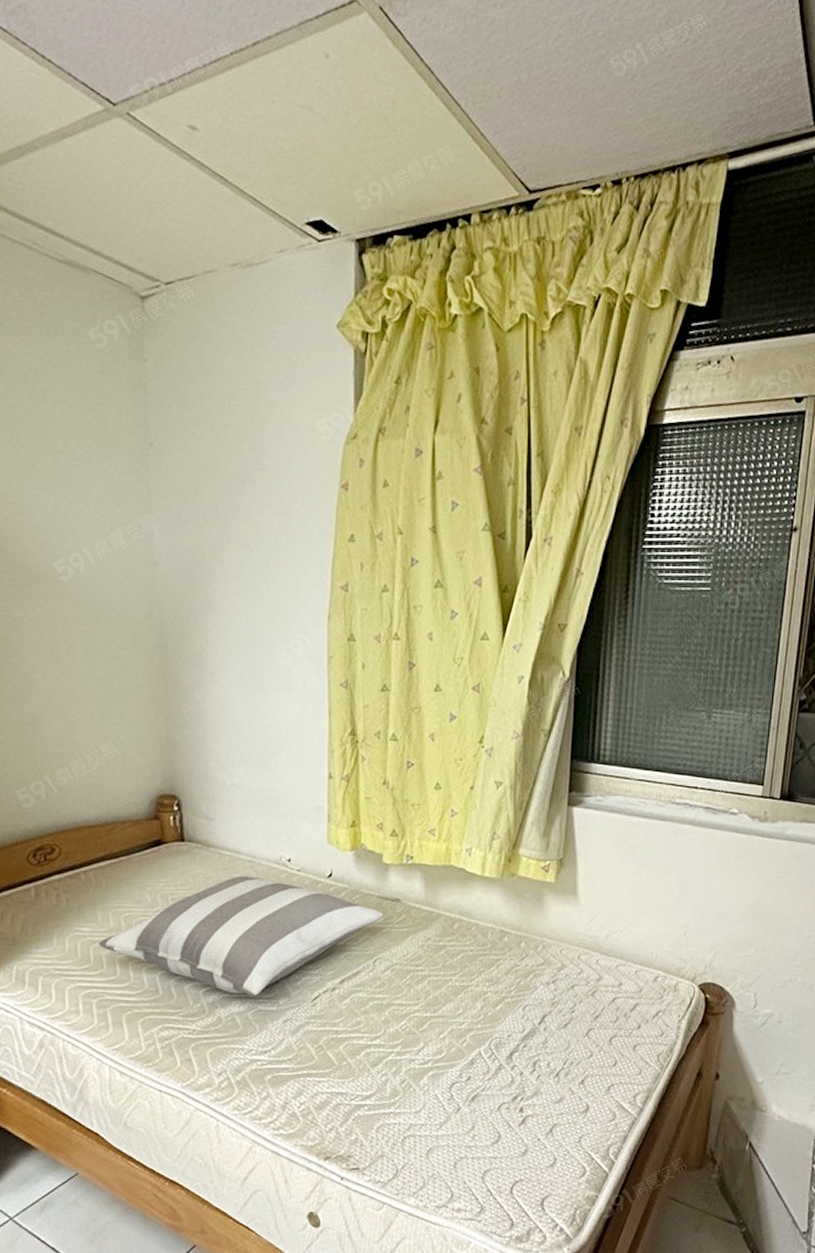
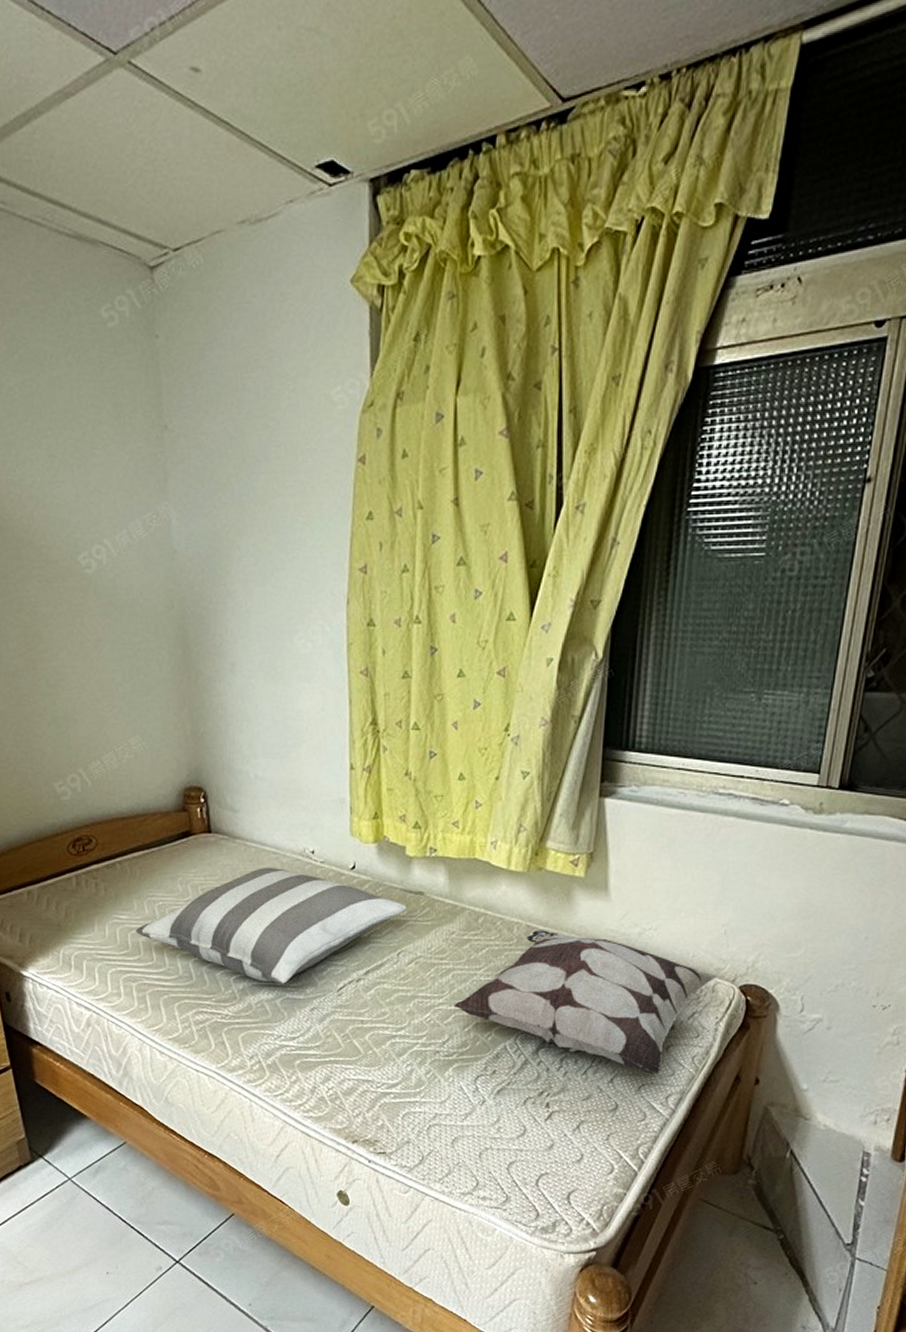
decorative pillow: none [429,934,679,1075] -> present [454,930,718,1075]

